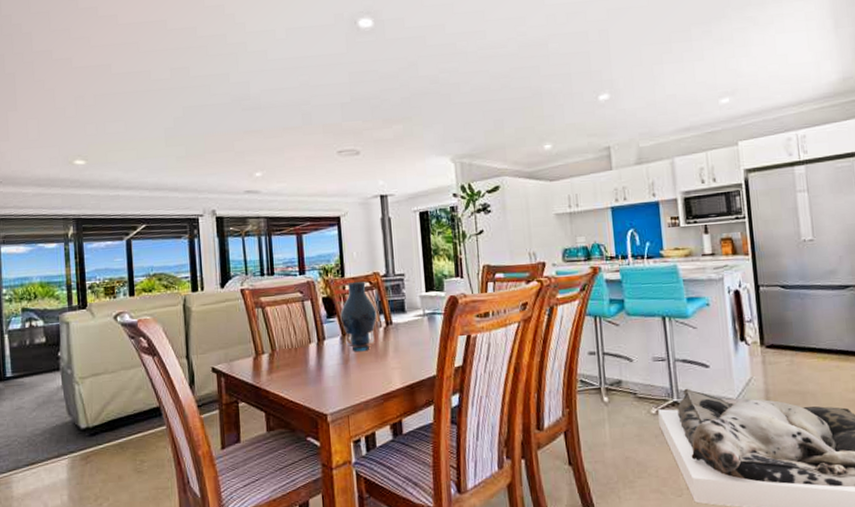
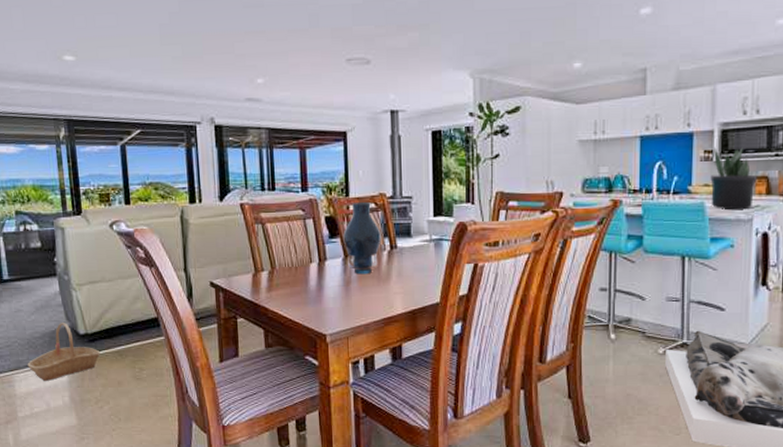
basket: none [26,417,103,480] -> present [27,323,102,381]
planter: none [679,213,723,271] -> present [710,147,758,210]

